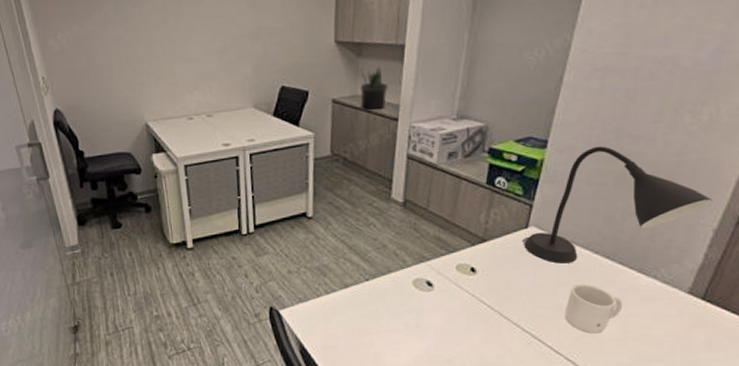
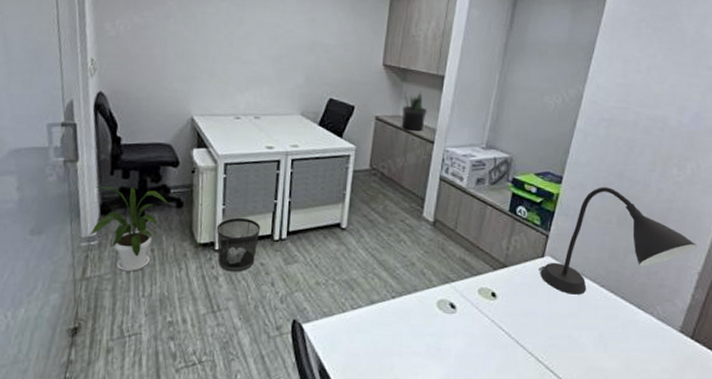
house plant: none [69,197,137,275] -> present [90,186,168,272]
waste bin: none [185,216,228,268] -> present [216,217,261,272]
mug: present [564,284,623,334] -> none [574,316,625,367]

